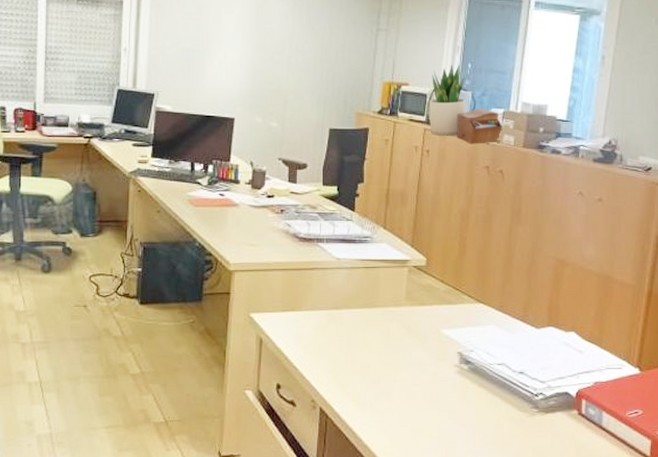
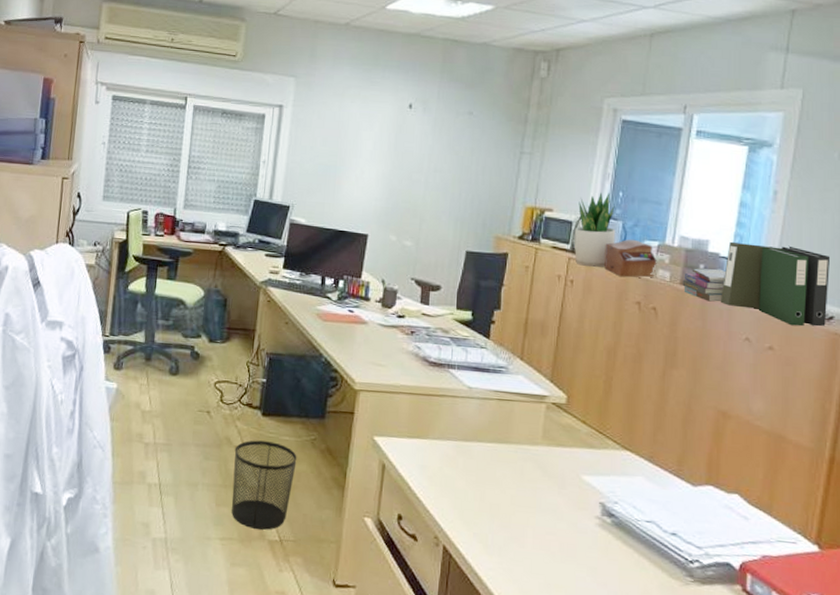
waste bin: none [114,329,177,413] -> present [231,440,297,530]
books: none [525,131,563,162] -> present [682,268,727,302]
binder: none [557,105,610,165] -> present [720,241,783,309]
binder: none [589,107,649,178] -> present [758,246,831,327]

